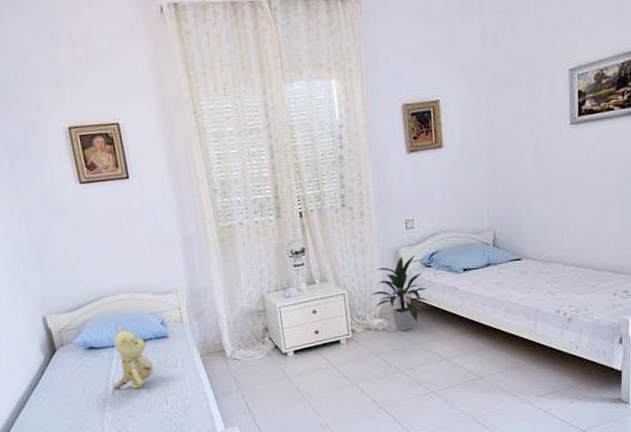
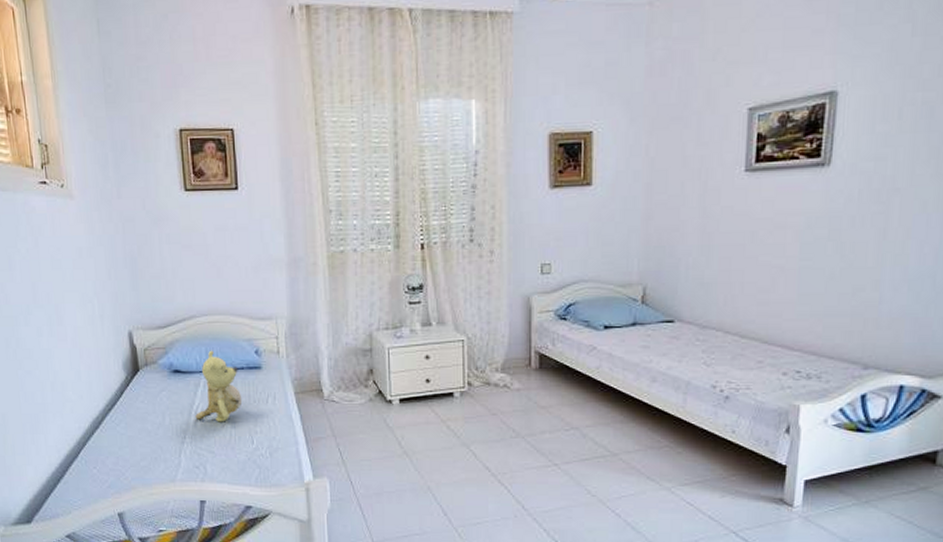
indoor plant: present [370,255,429,332] -> none [493,304,560,391]

